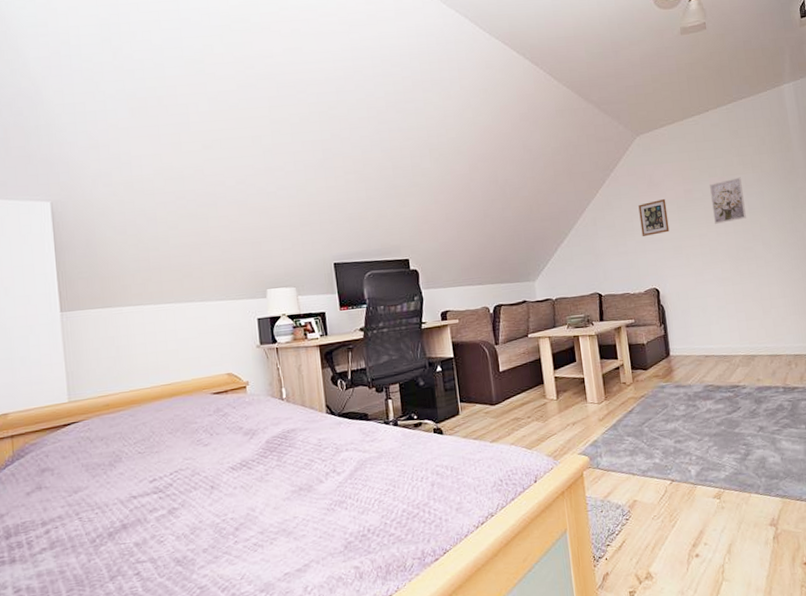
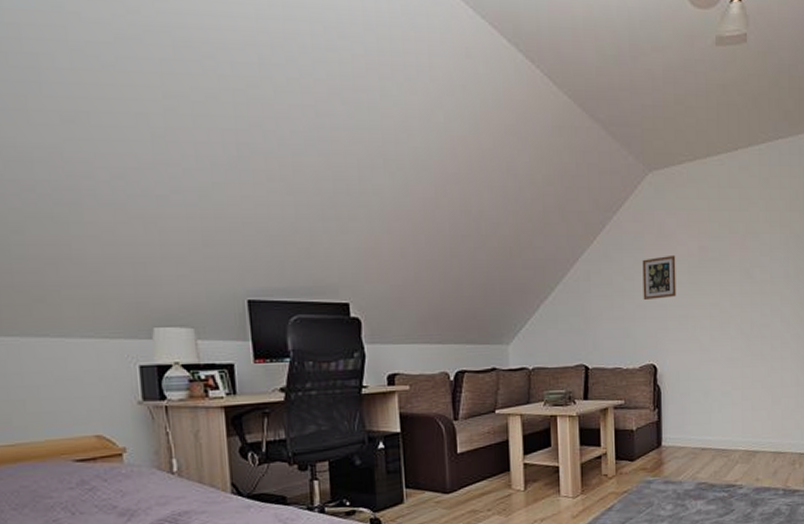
wall art: present [710,177,746,224] -> none [729,237,766,292]

